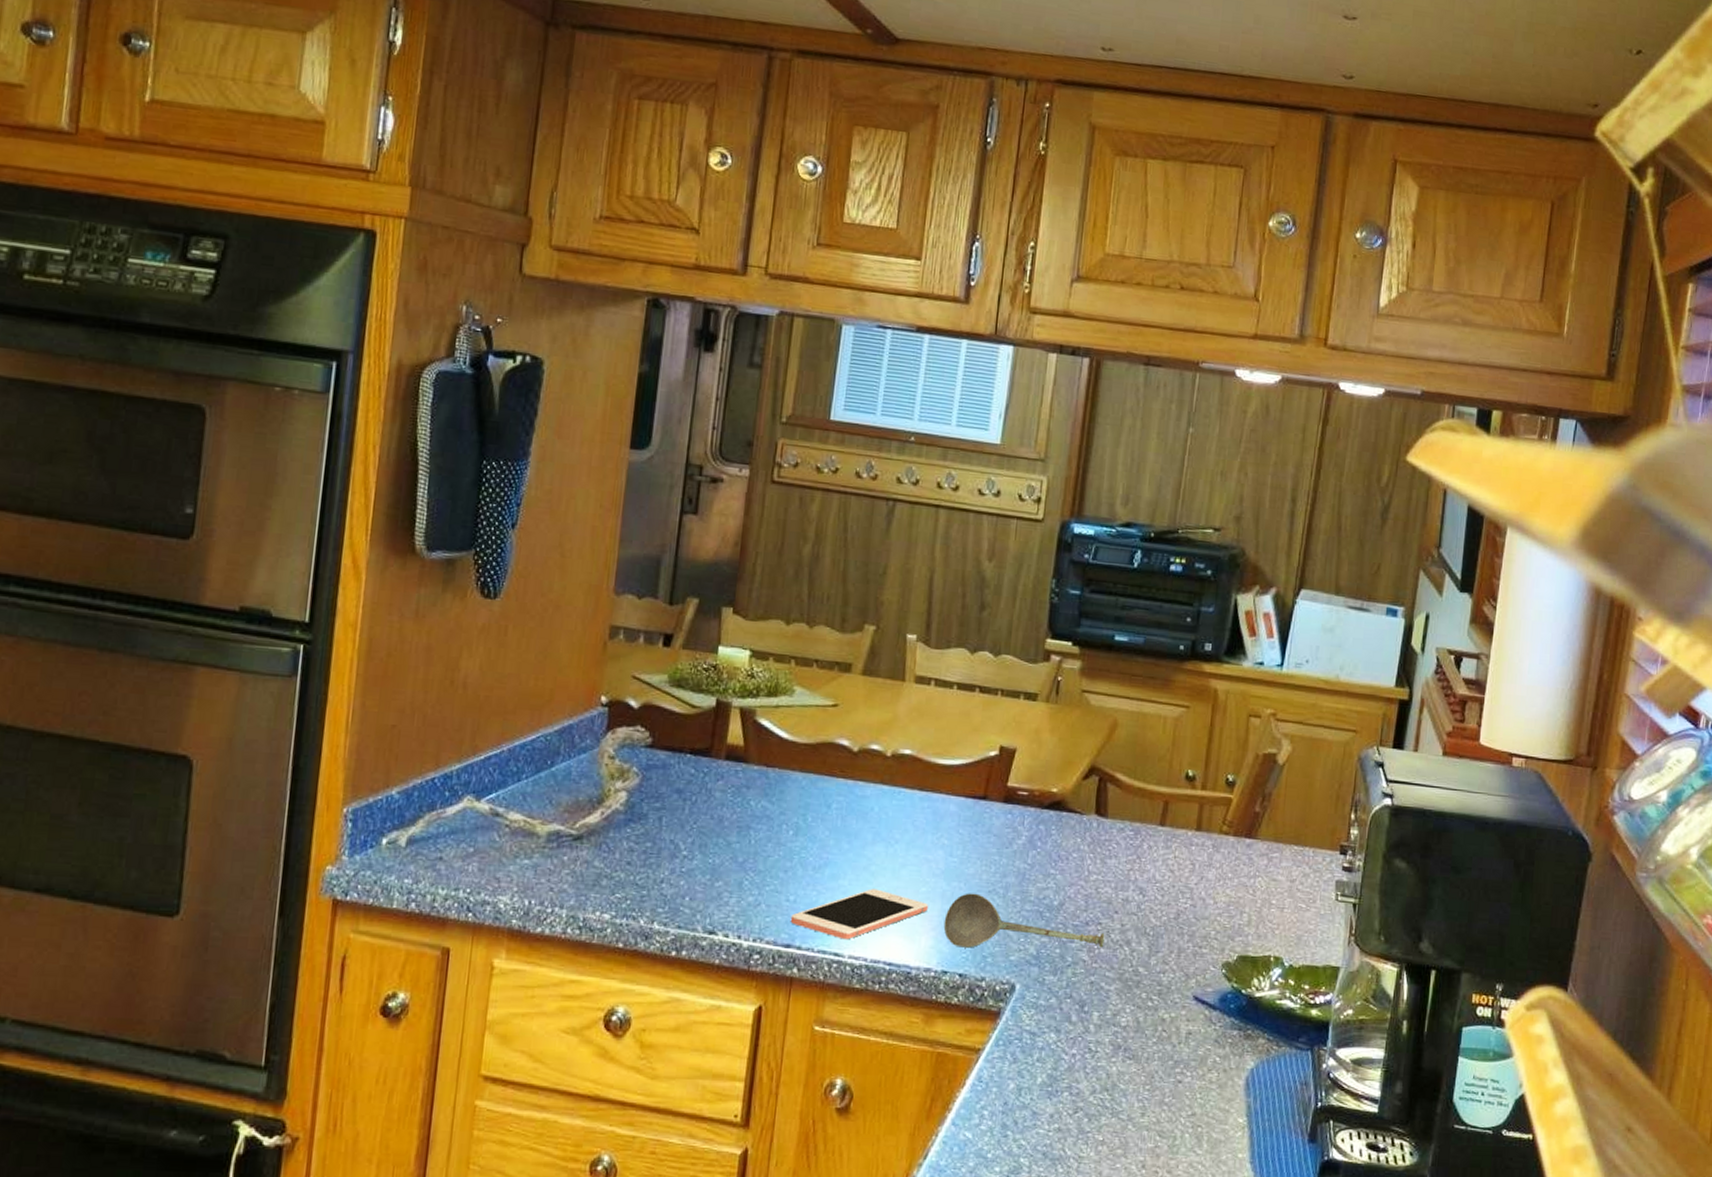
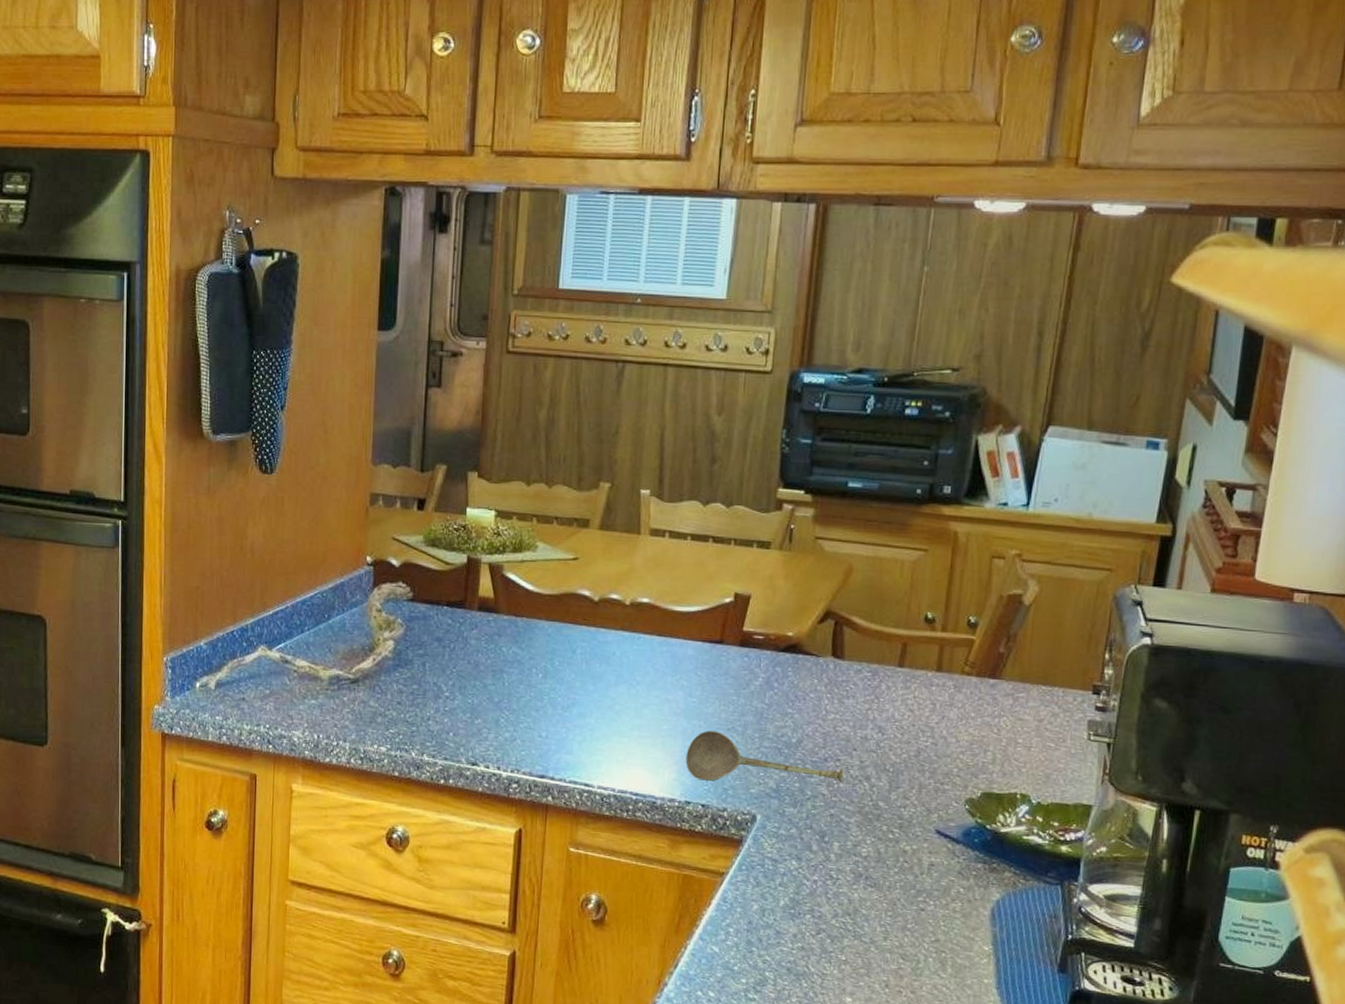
cell phone: present [790,888,928,940] -> none [543,726,670,772]

